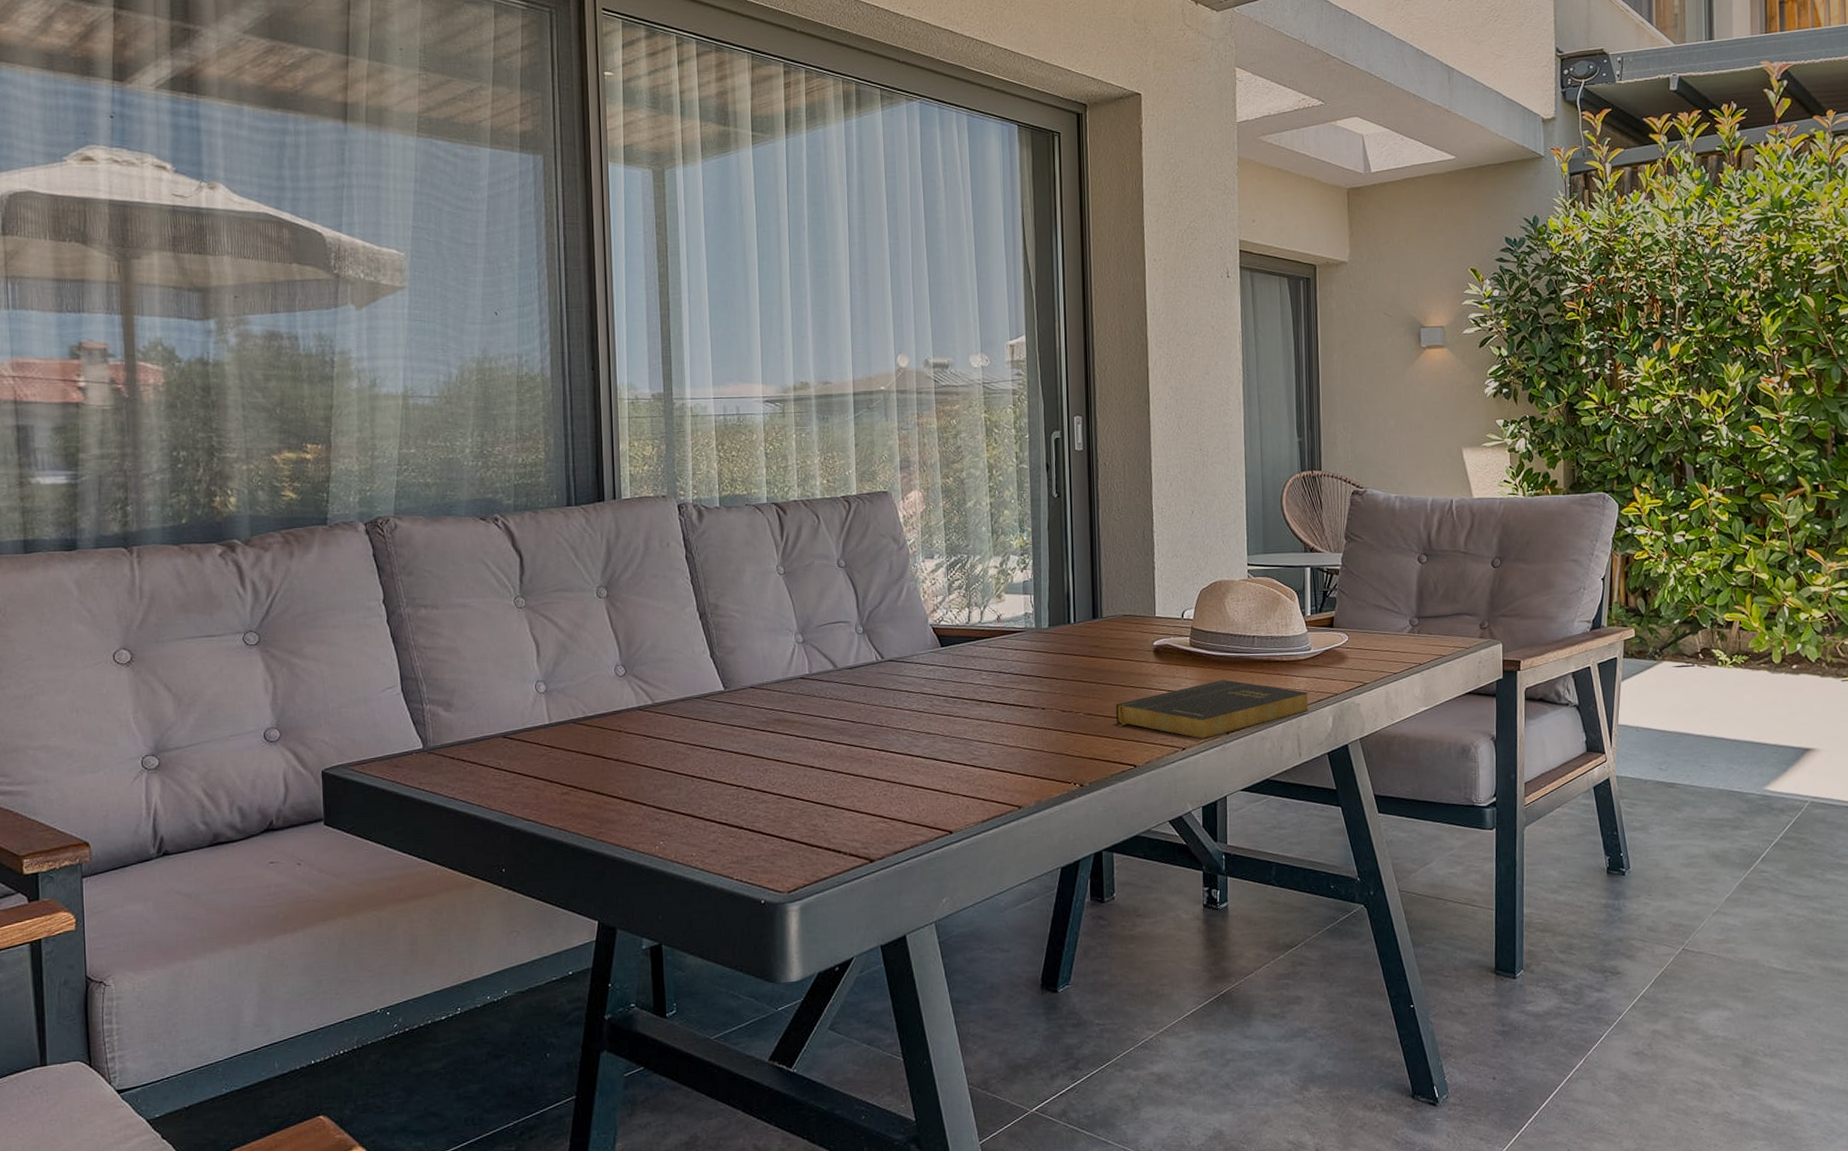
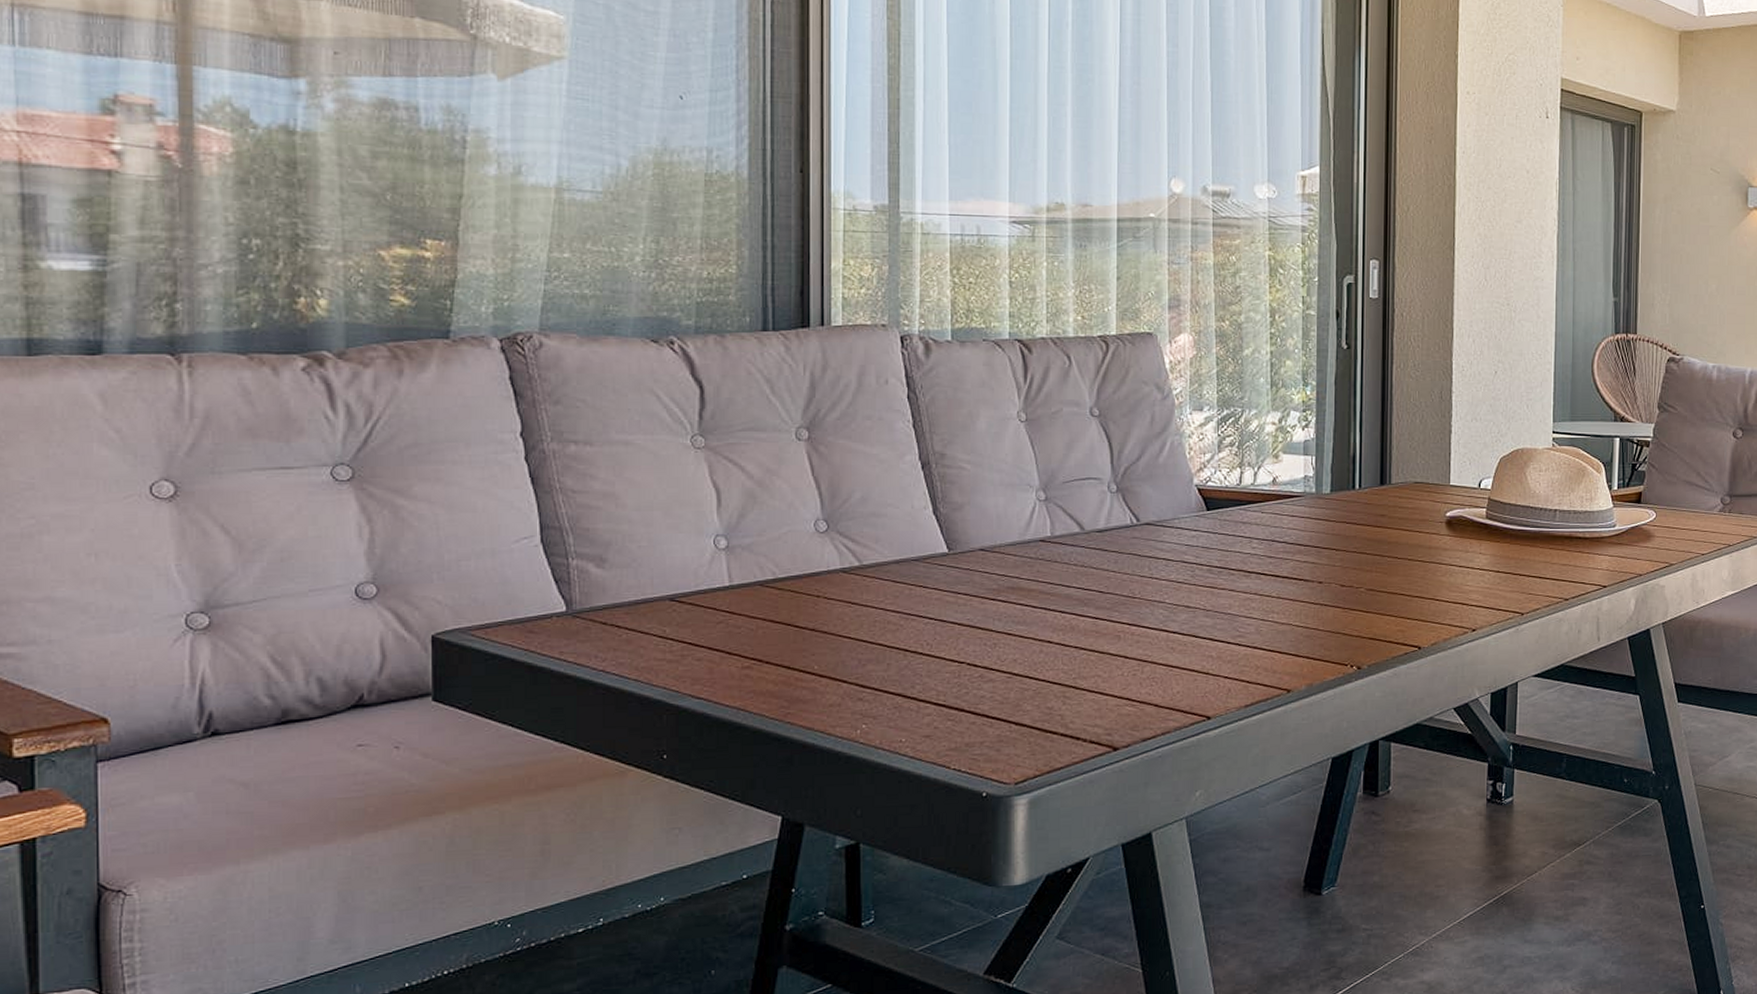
book: present [1116,679,1310,740] -> none [1401,556,1612,621]

